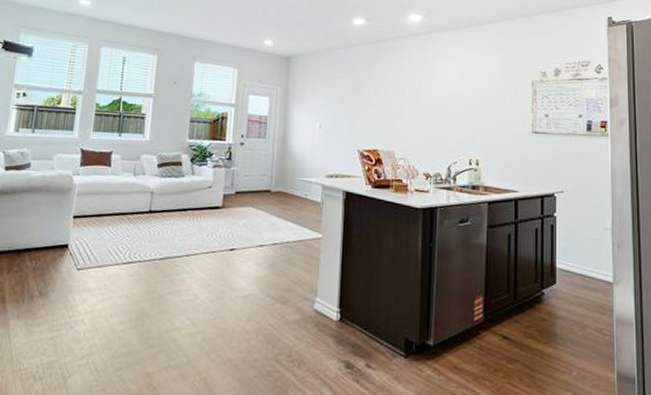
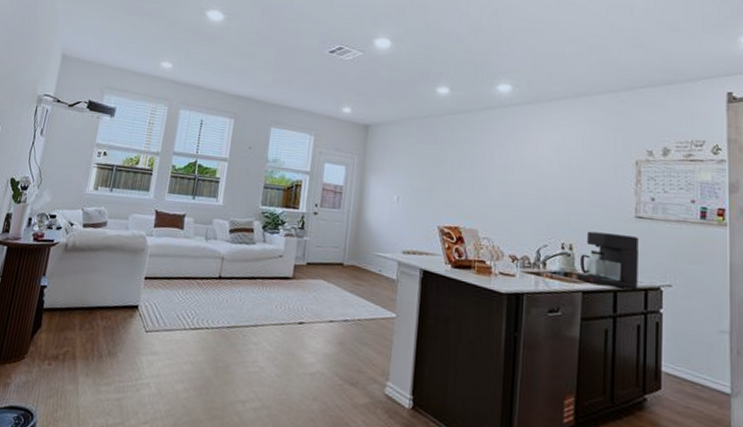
coffee maker: none [483,147,535,198] -> present [577,231,639,290]

